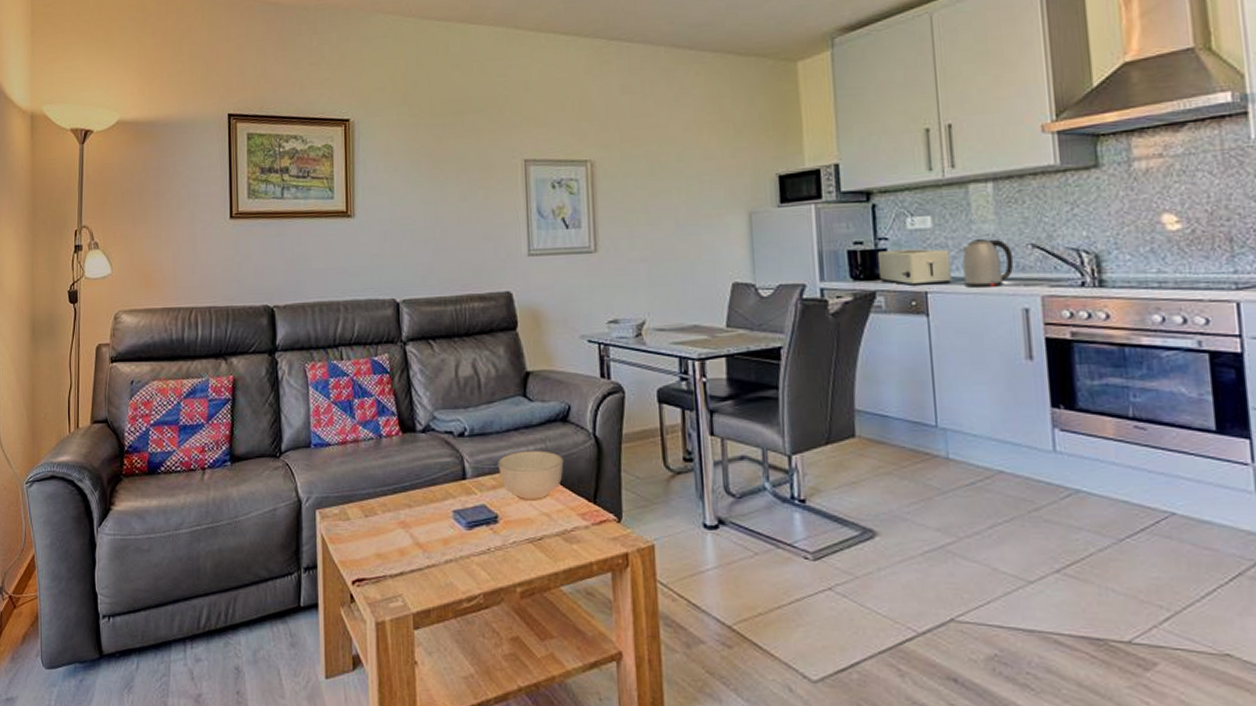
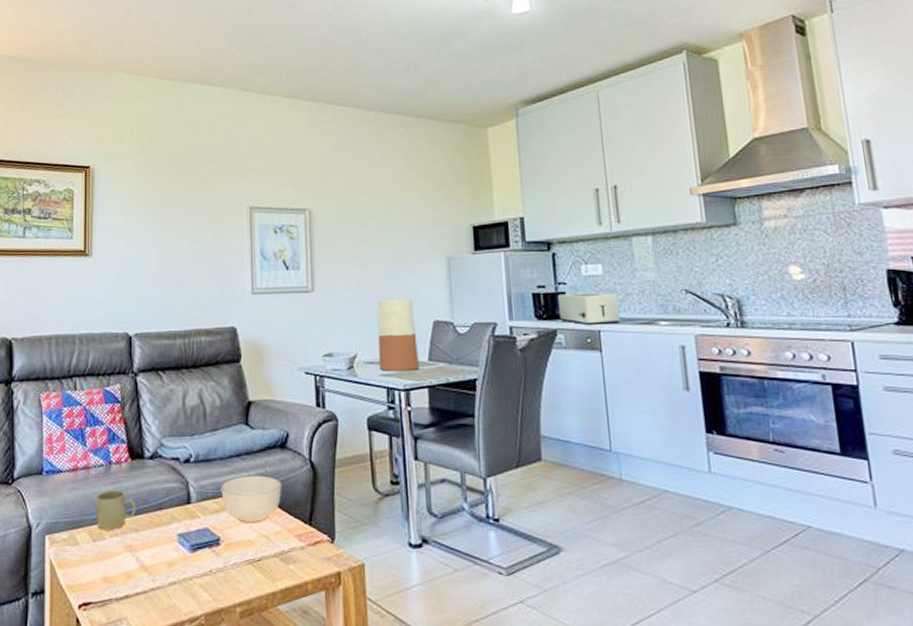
mug: none [366,464,410,507] -> present [95,490,137,532]
vase: none [667,258,715,340] -> present [376,298,419,372]
kettle: present [962,239,1014,289] -> none [628,285,671,328]

